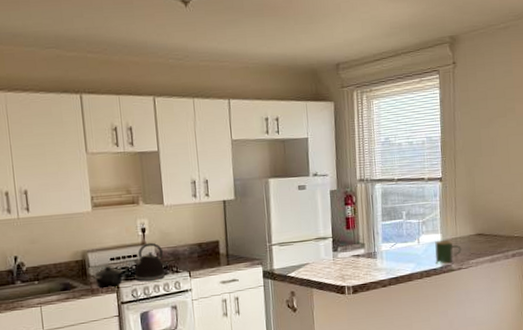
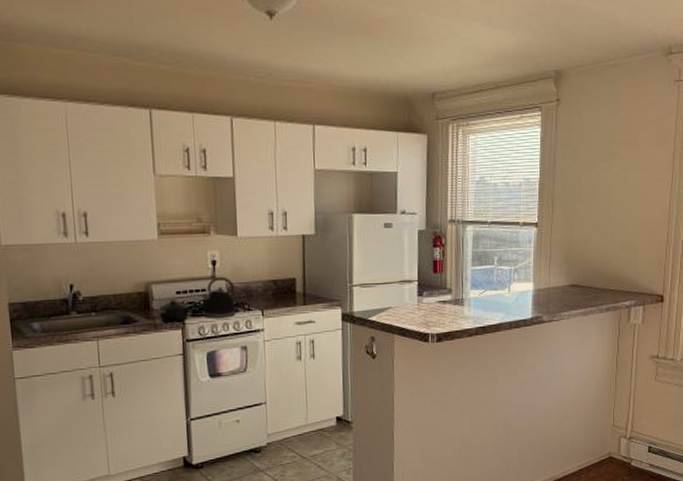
mug: present [435,239,462,264] -> none [525,289,554,315]

